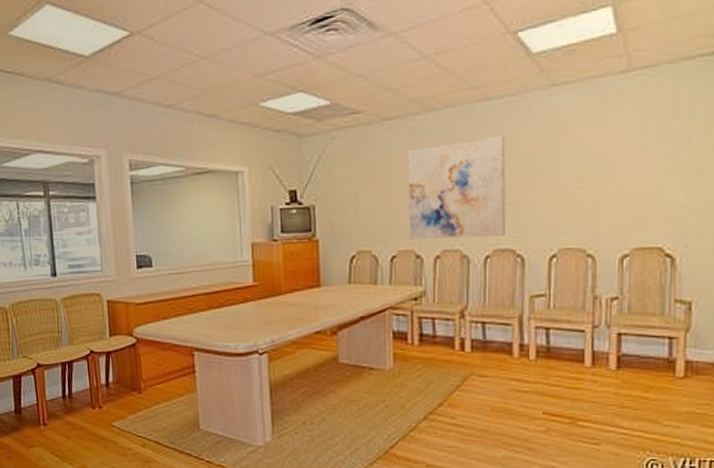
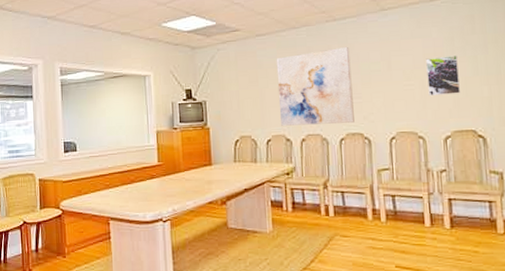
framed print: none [605,148,649,202] -> present [426,55,461,96]

